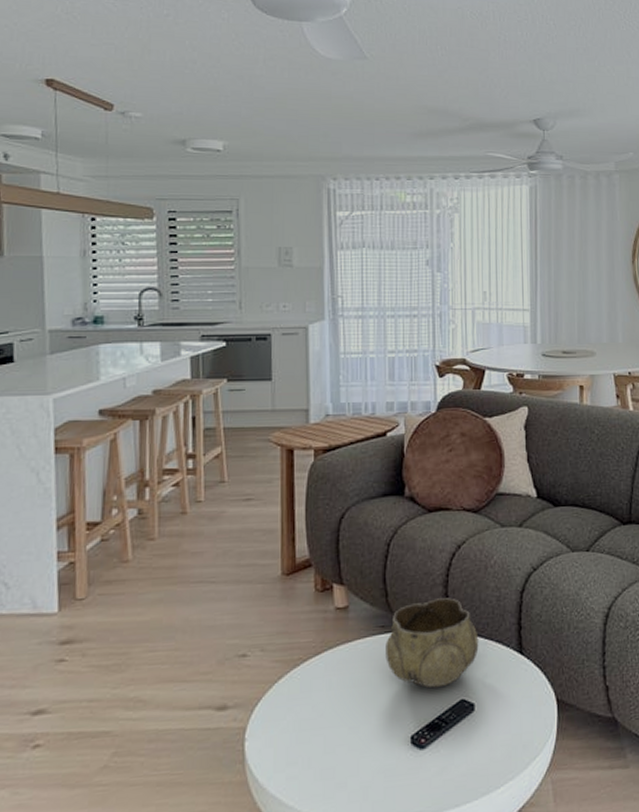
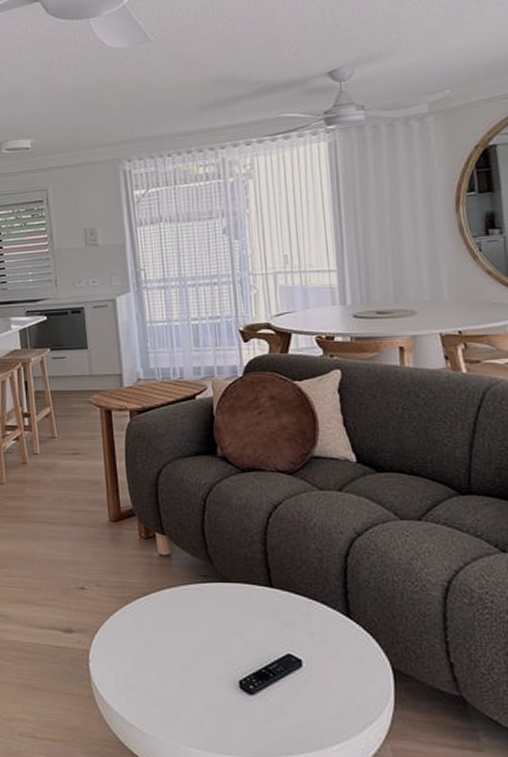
decorative bowl: present [386,598,479,688] -> none [208,555,303,640]

